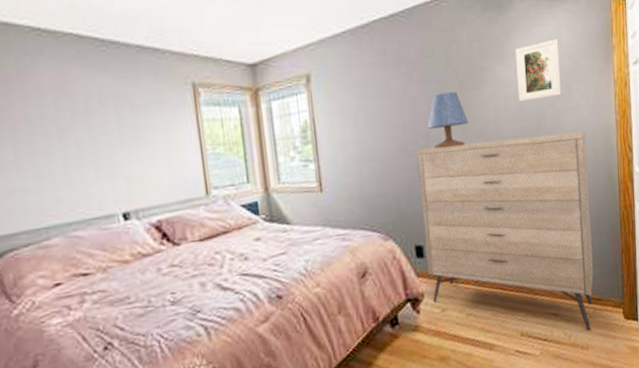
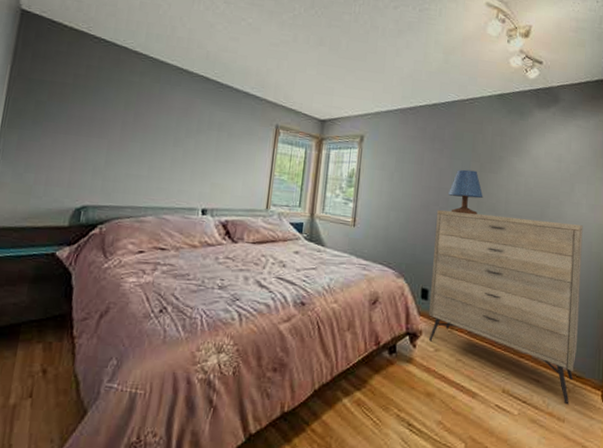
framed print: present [515,39,562,102] -> none [527,146,568,191]

